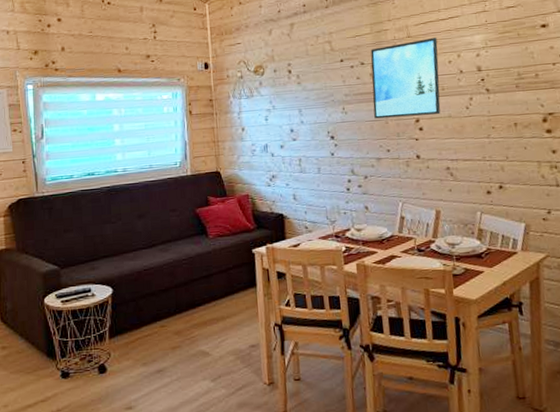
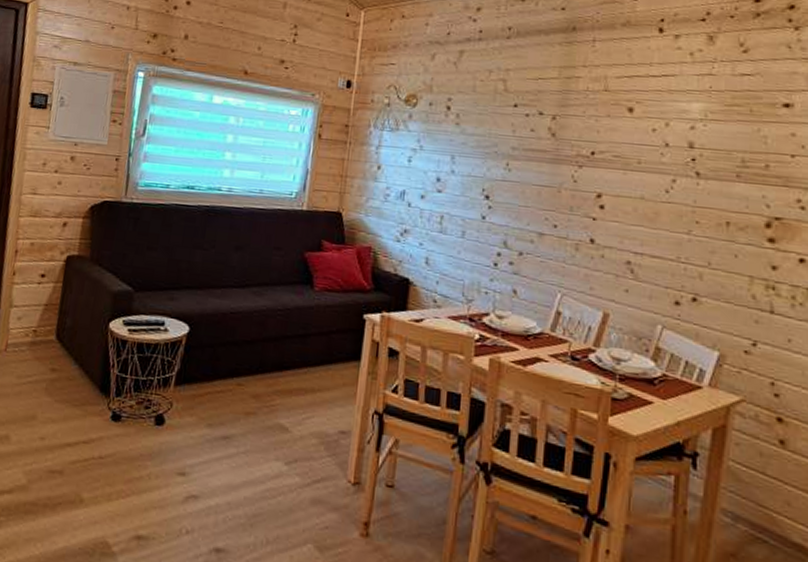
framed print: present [370,37,441,119] -> none [544,96,642,194]

